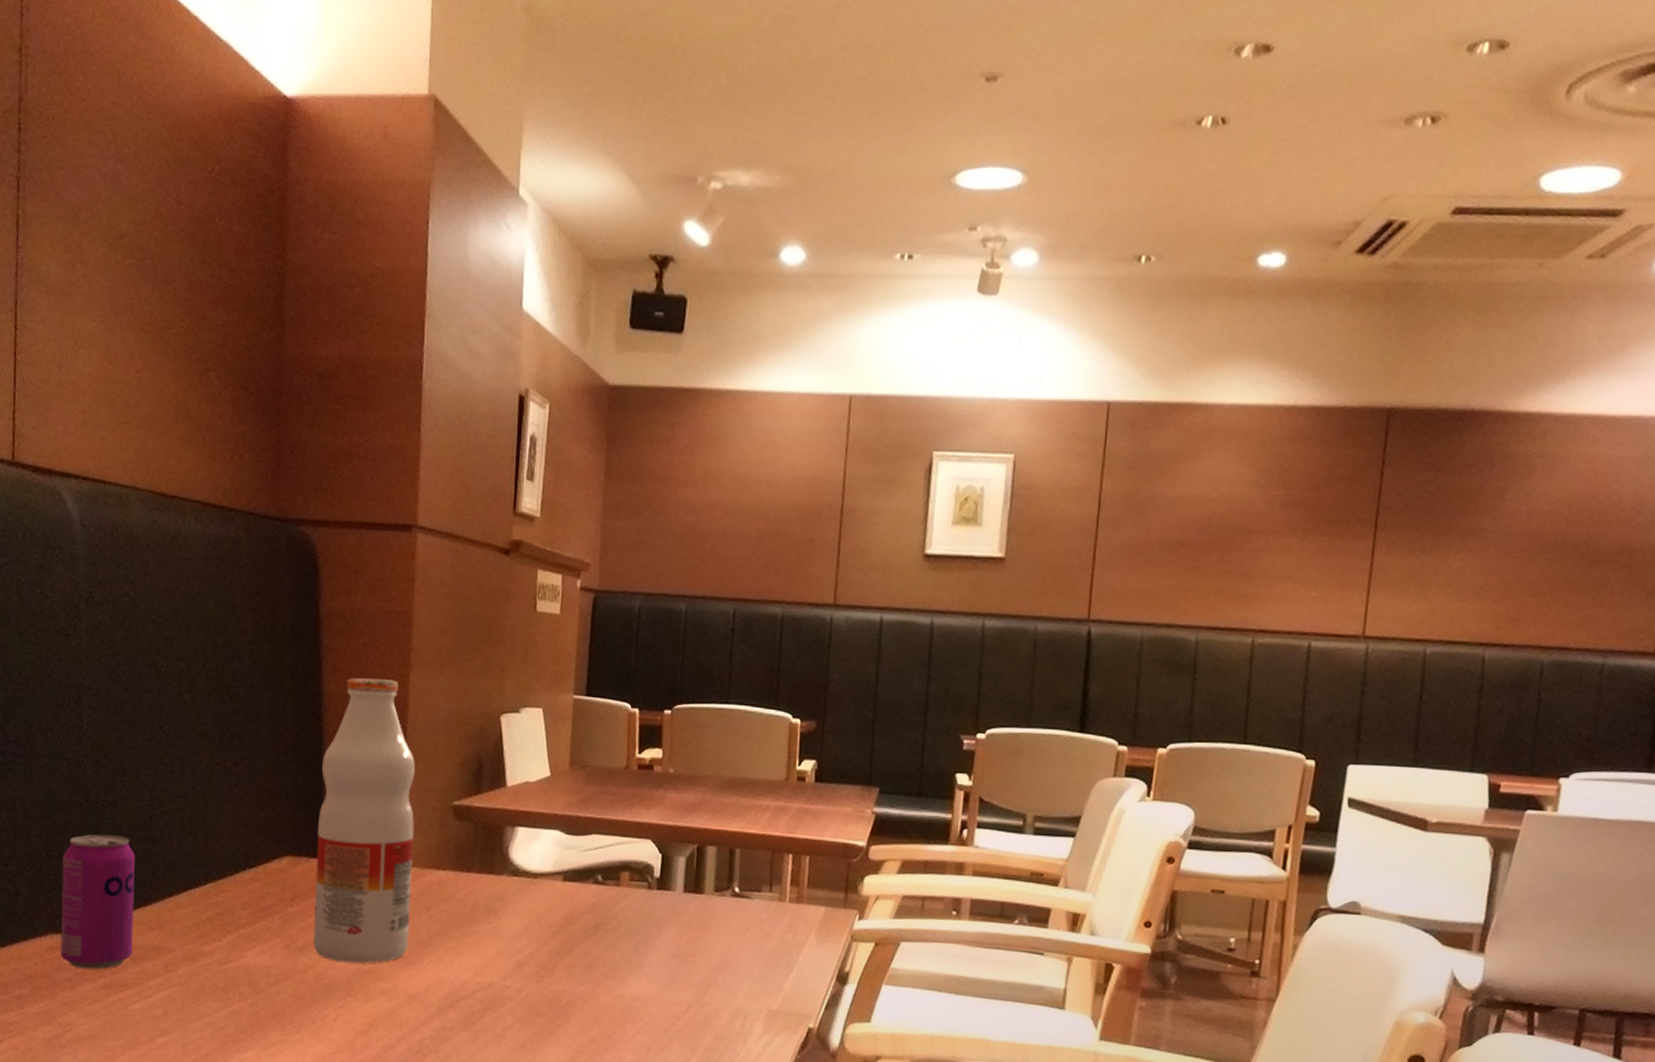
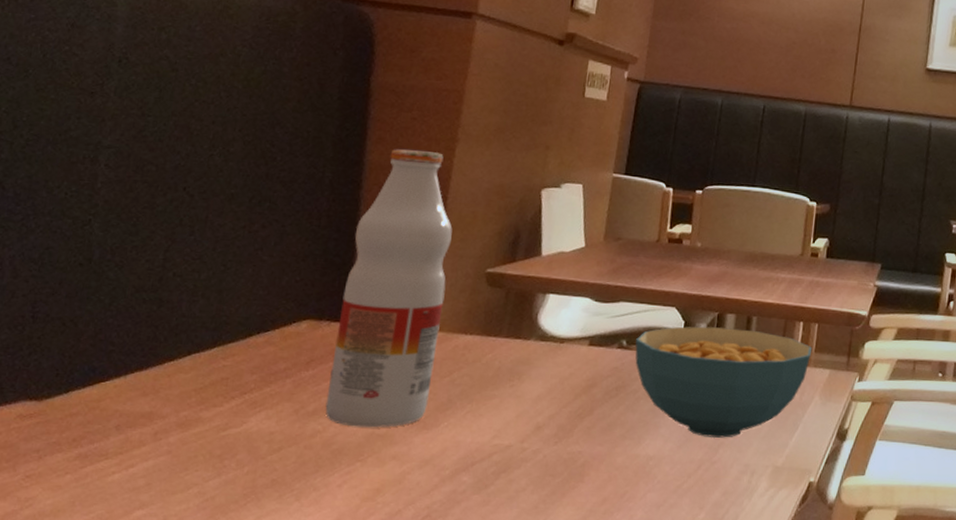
beverage can: present [60,834,136,970] -> none [32,295,137,439]
cereal bowl: none [611,860,805,979] -> present [635,326,813,438]

